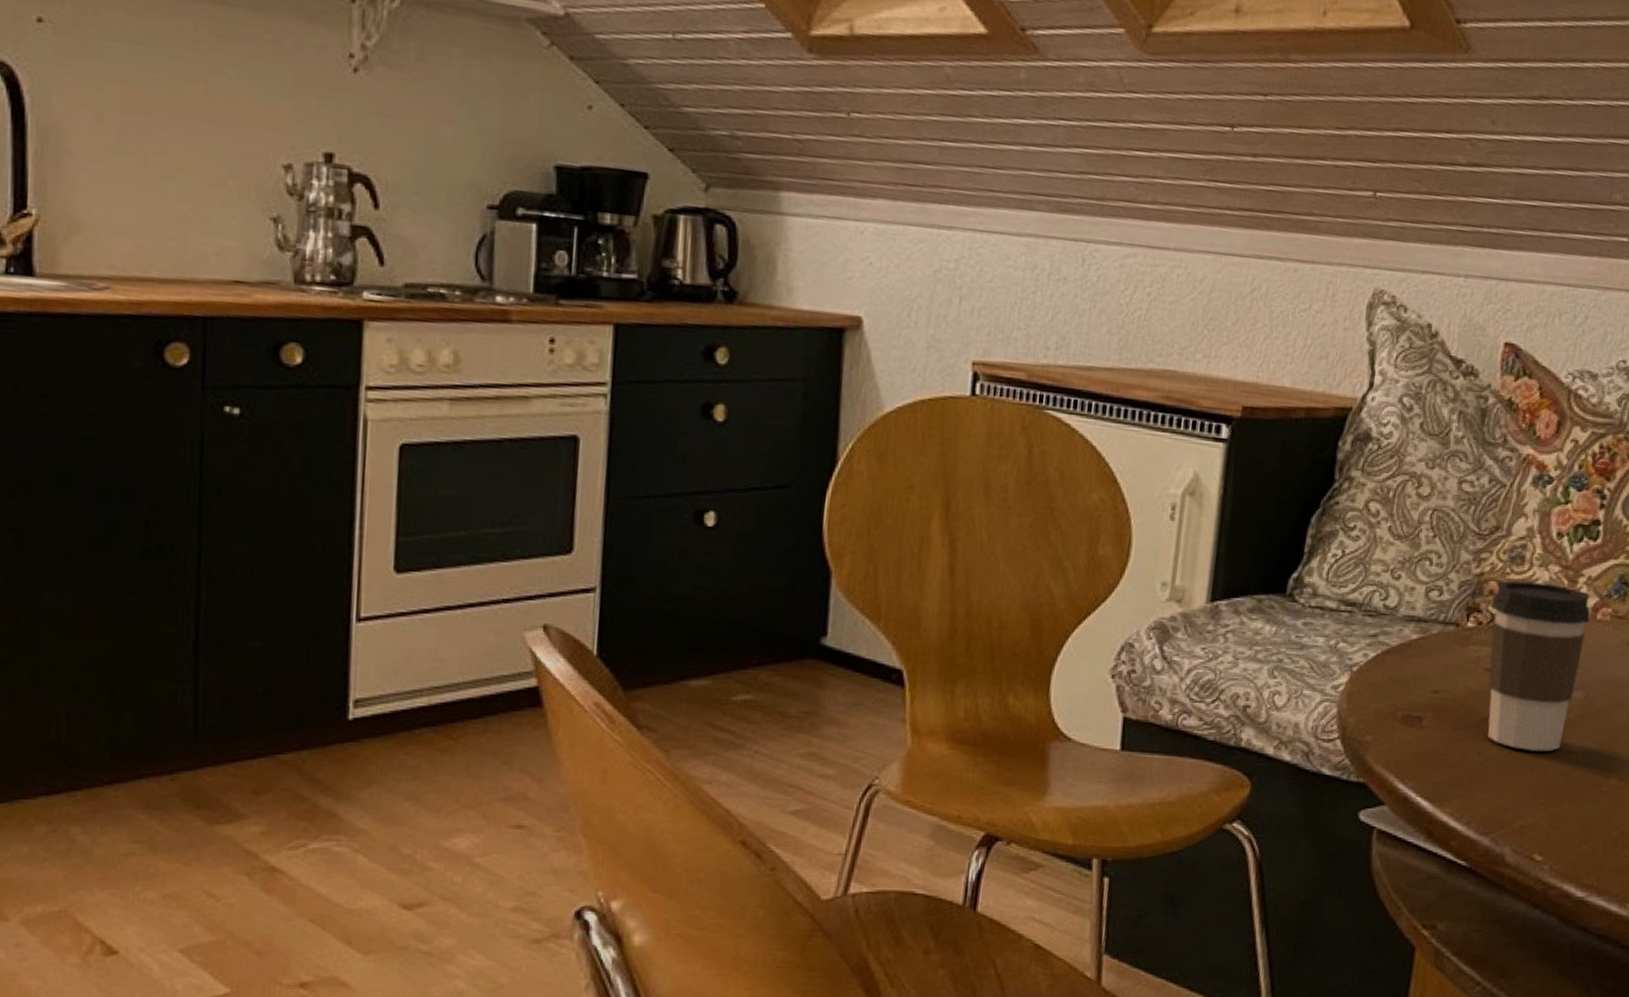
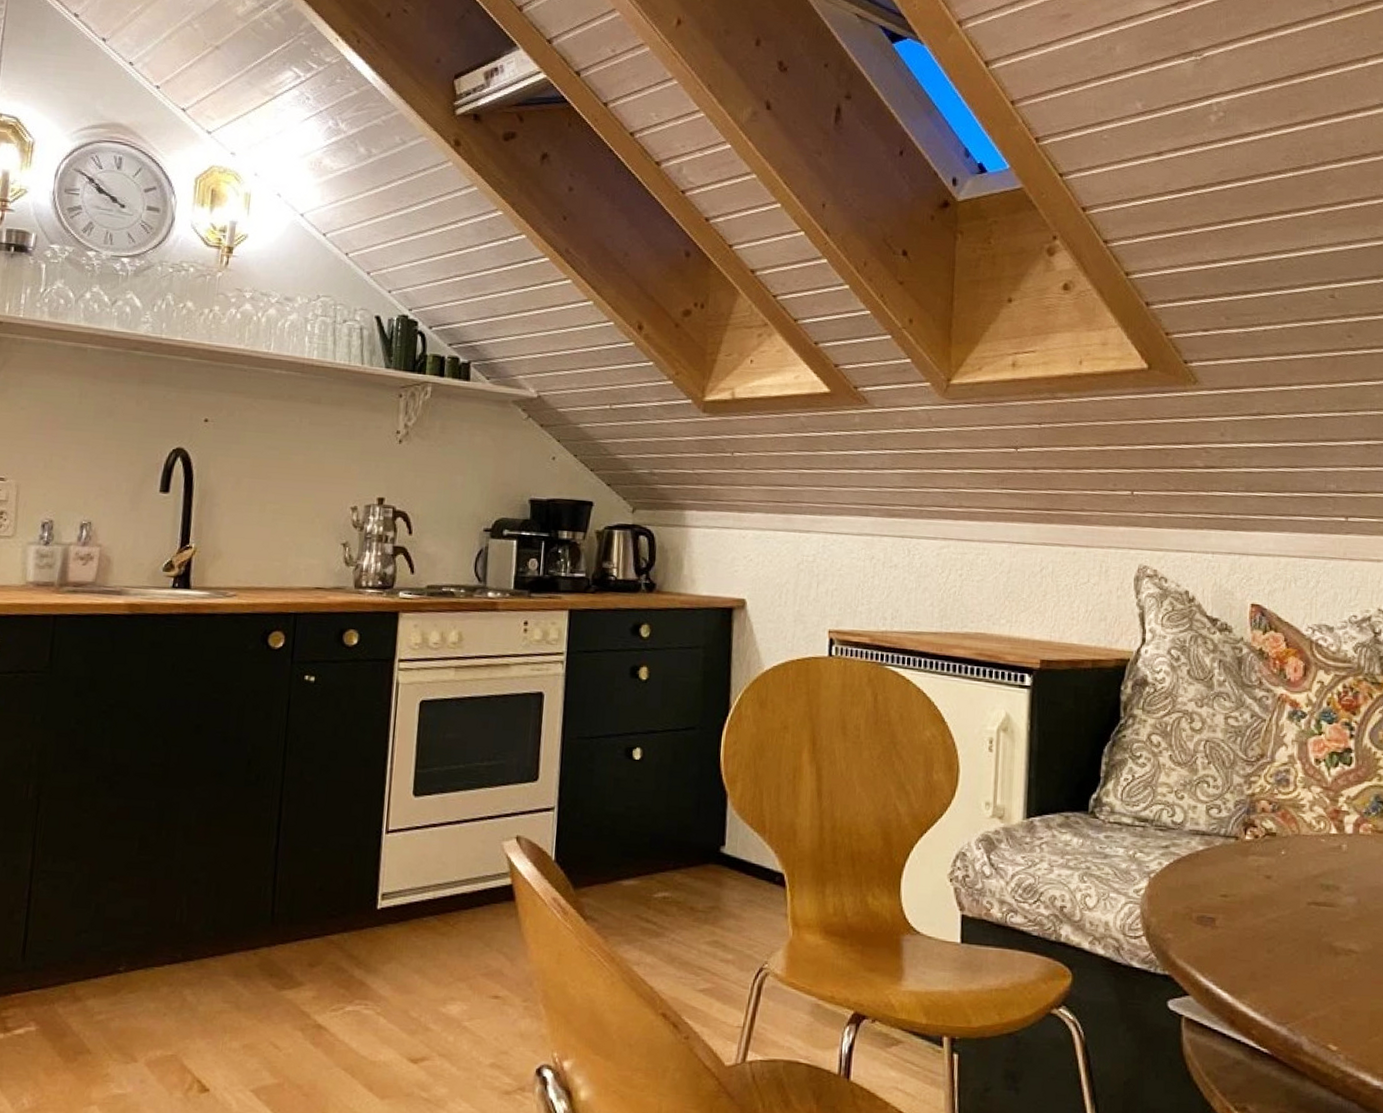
coffee cup: present [1487,580,1591,752] -> none [1265,800,1354,951]

